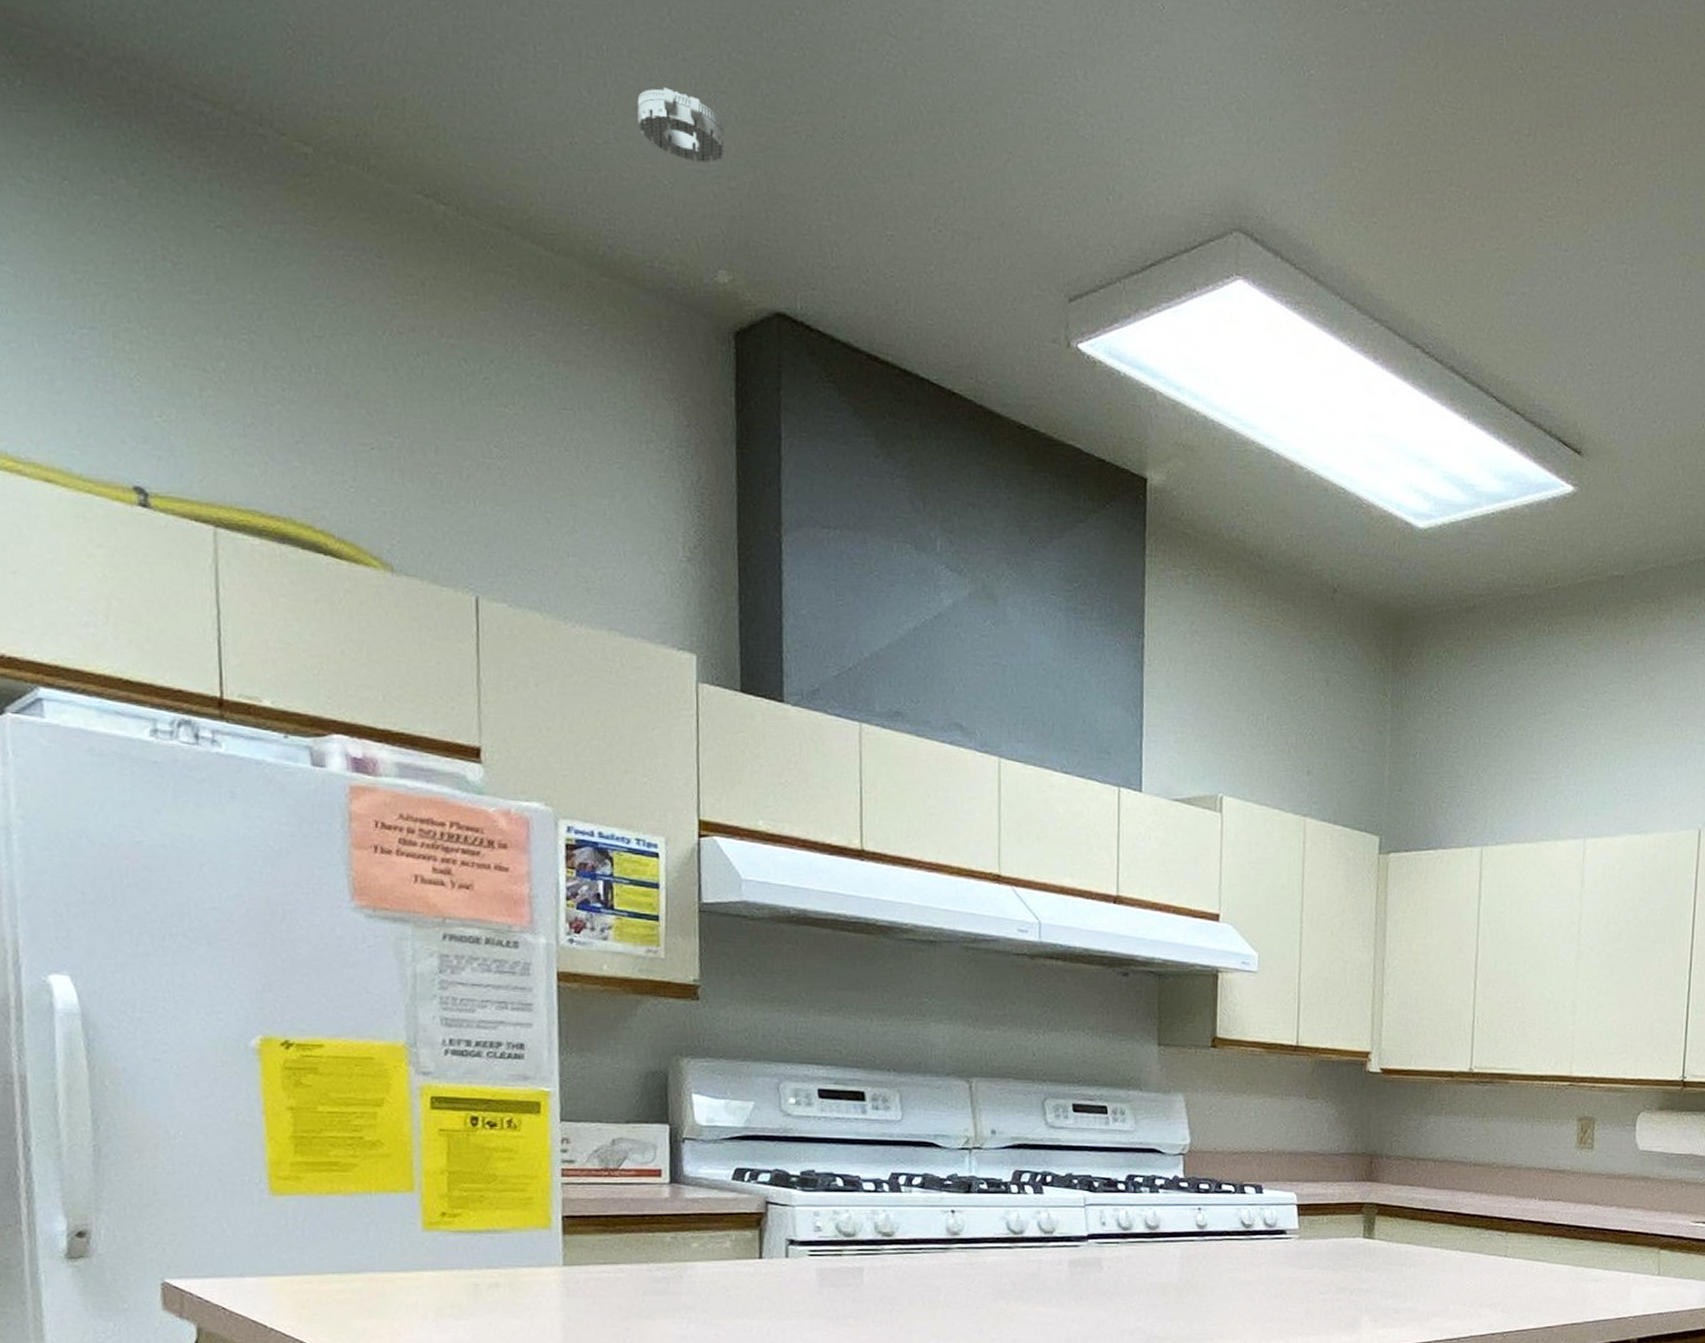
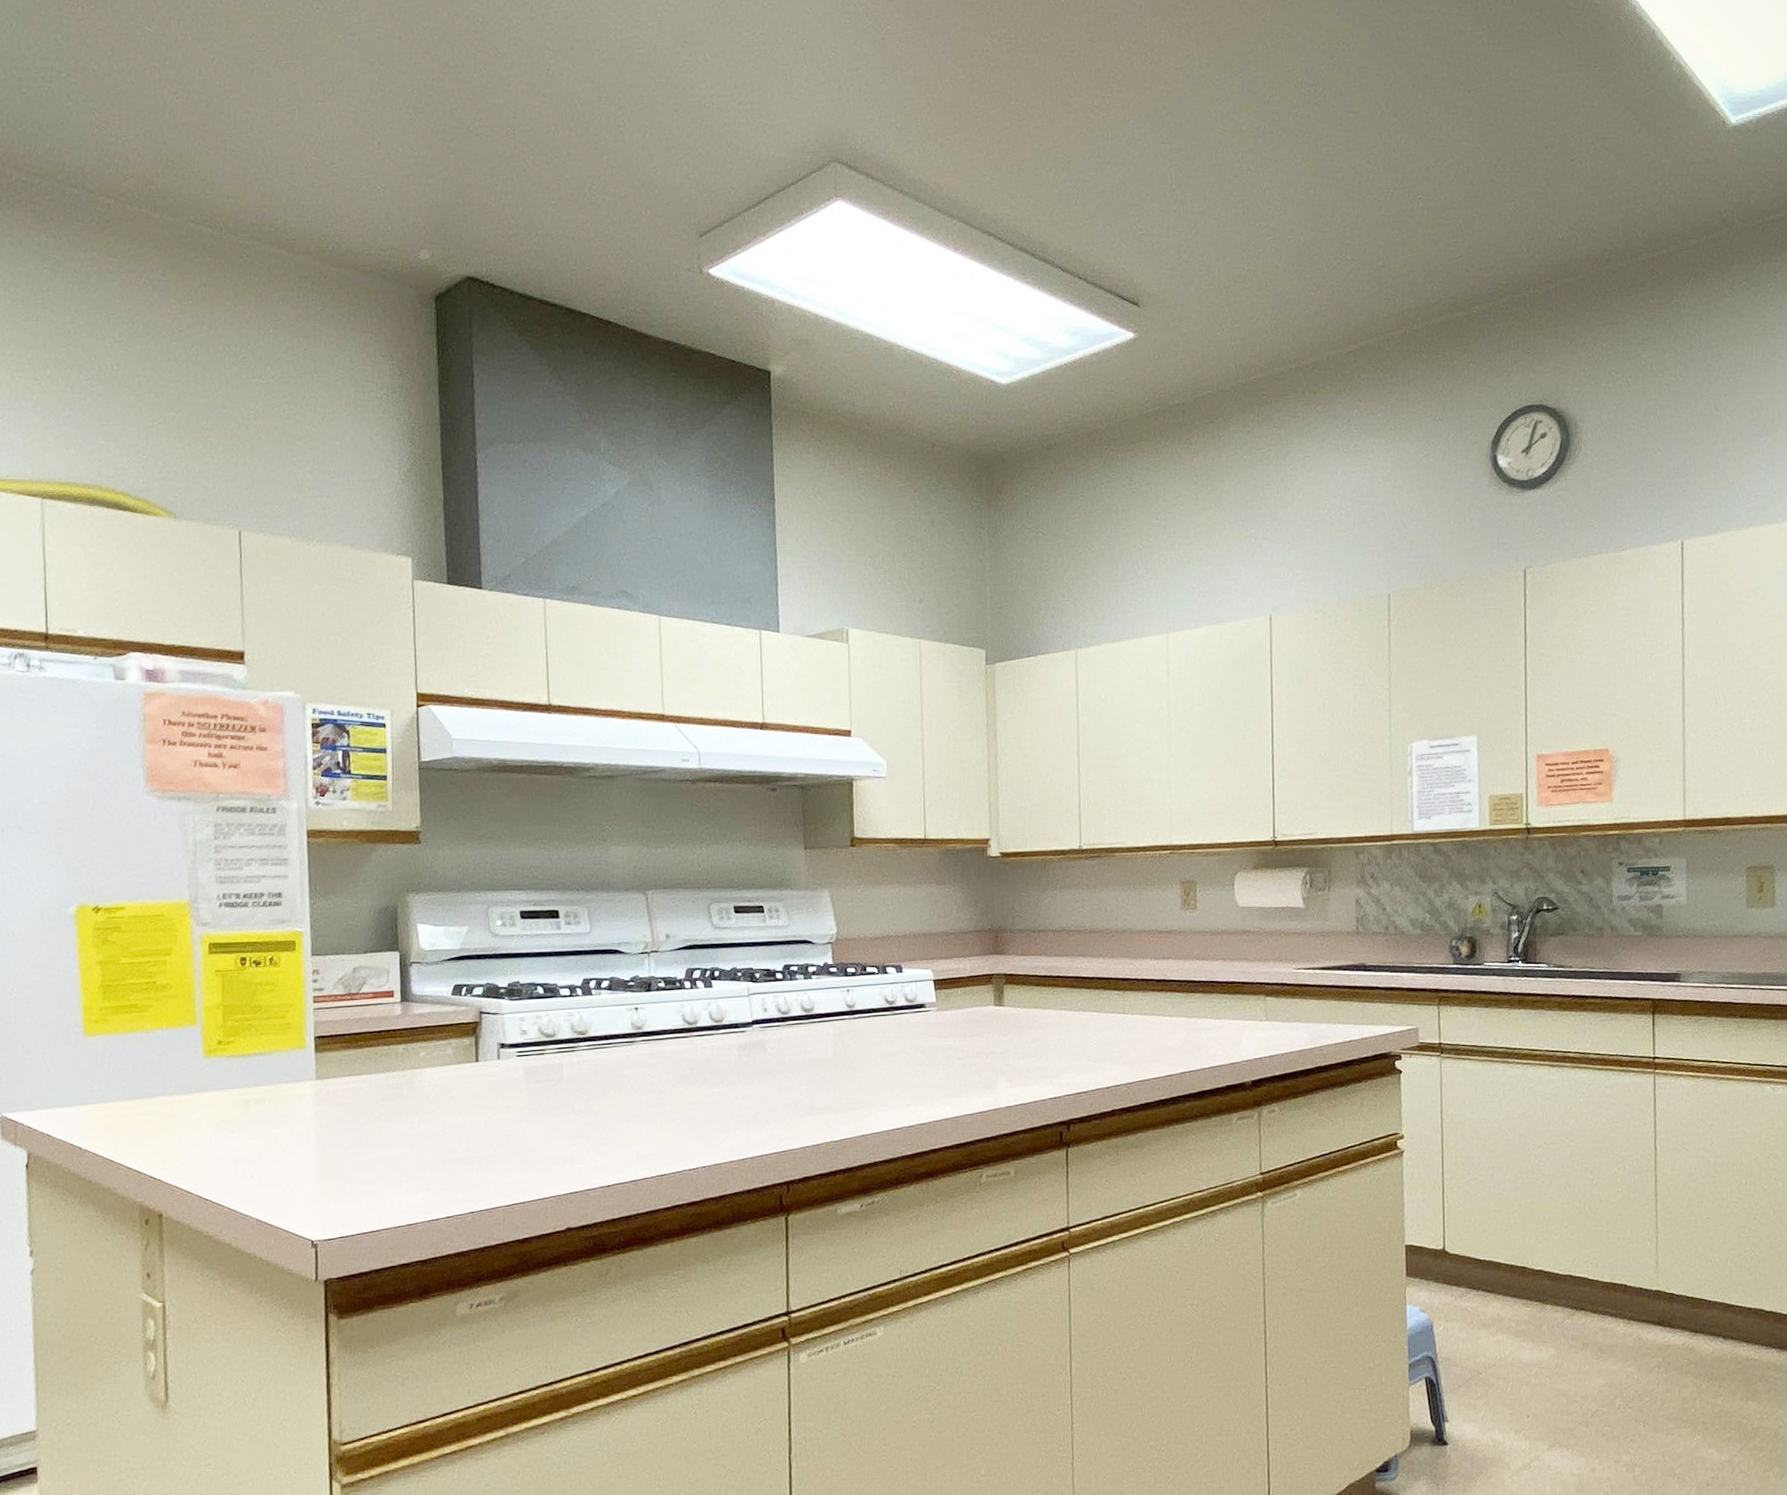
smoke detector: present [637,87,726,163] -> none [355,115,424,169]

